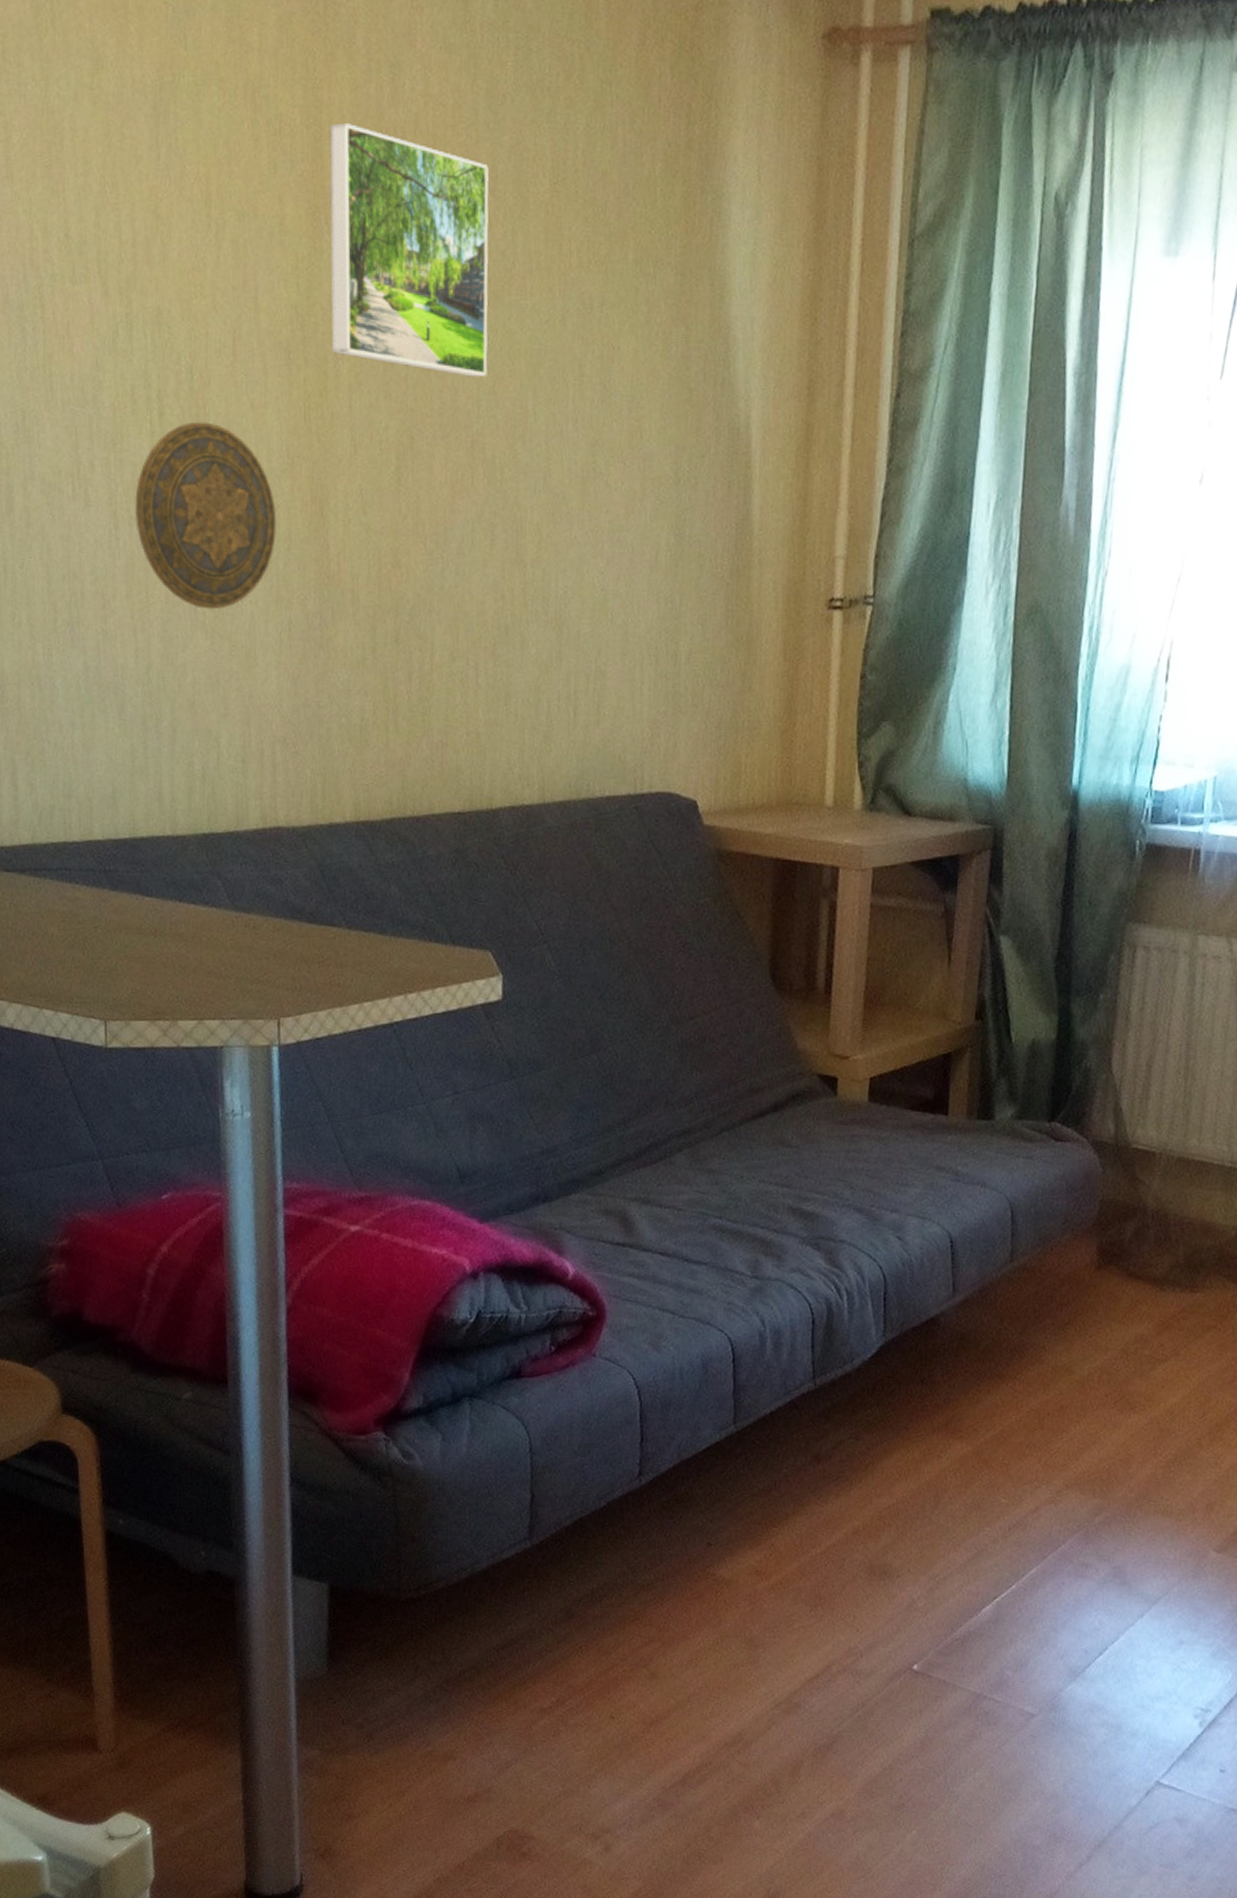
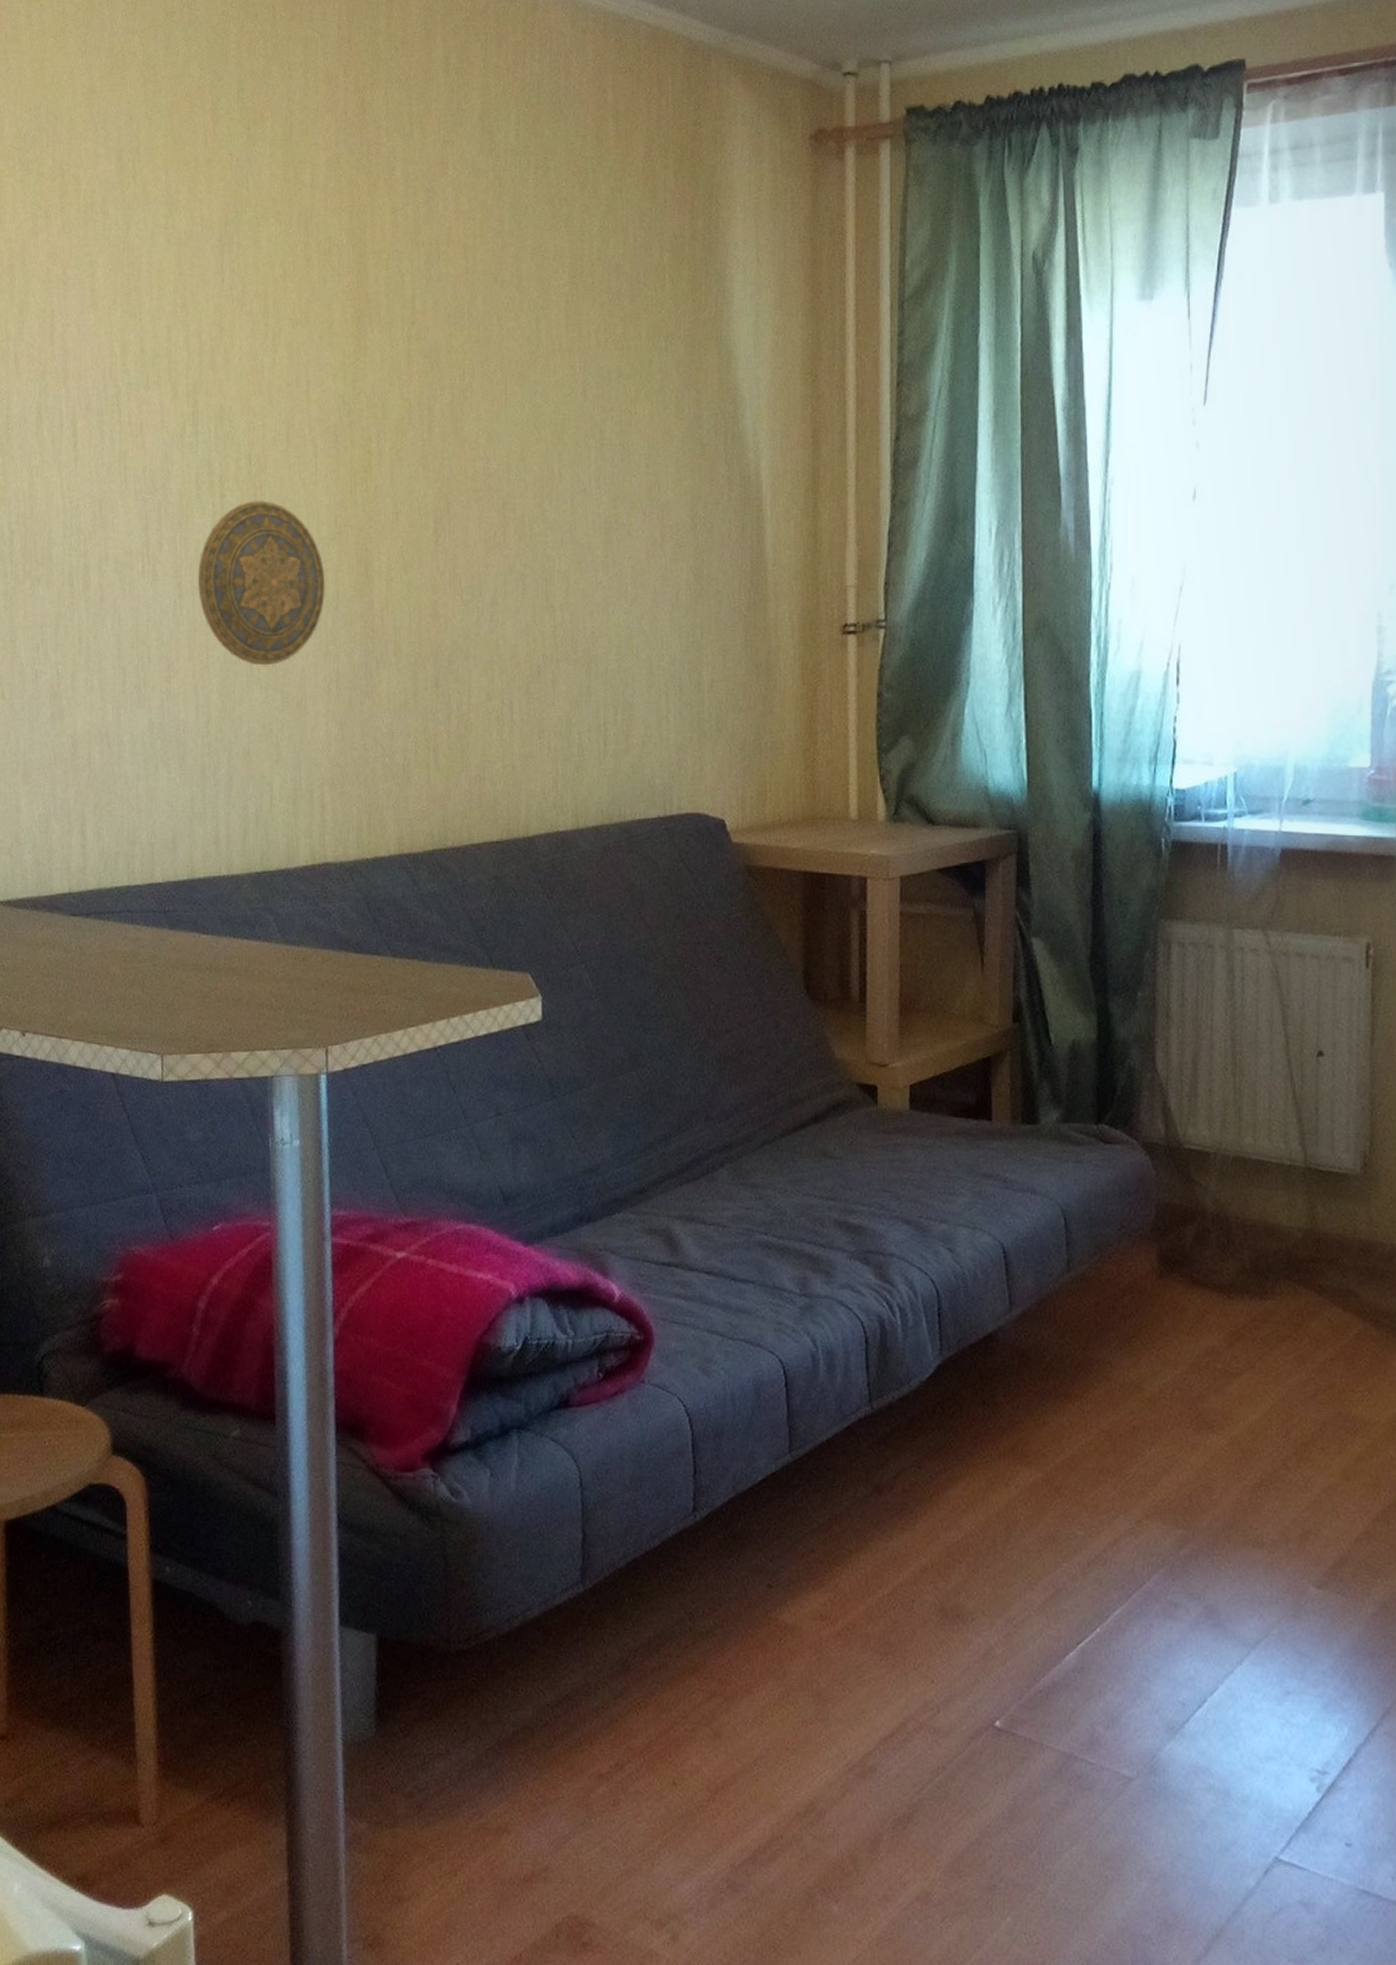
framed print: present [329,123,489,377] -> none [372,240,516,447]

